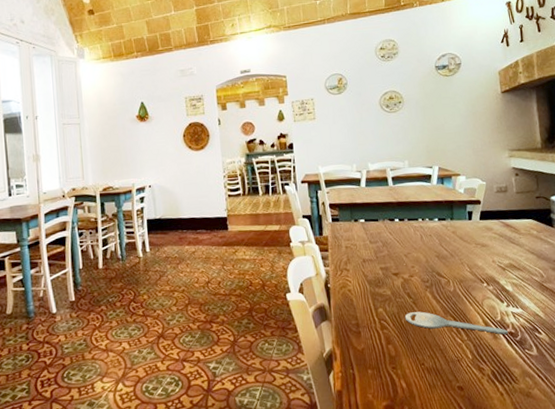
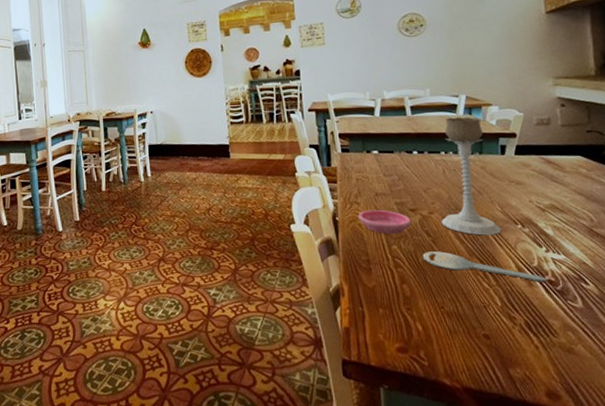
saucer: none [348,275,394,299] -> present [358,209,411,235]
candle holder: none [420,186,470,295] -> present [441,117,501,236]

